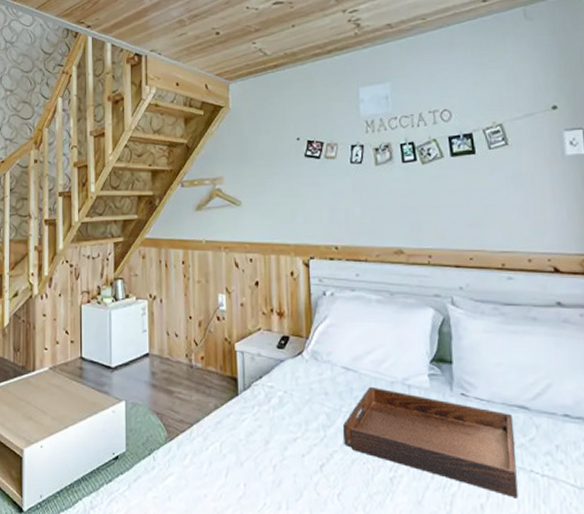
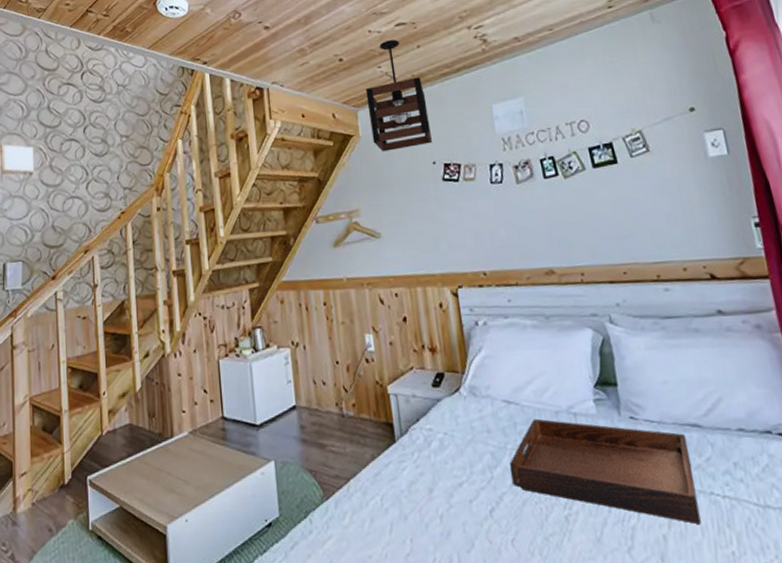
pendant light: none [239,17,298,125] -> present [365,39,432,152]

